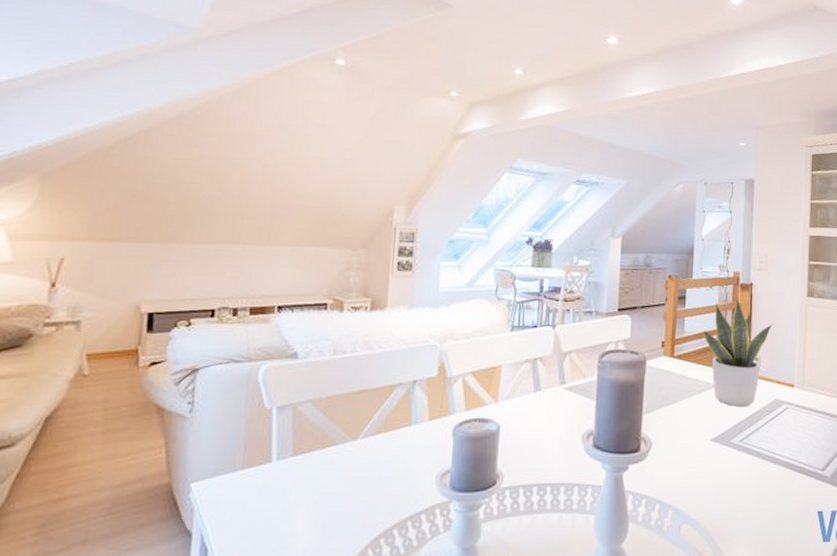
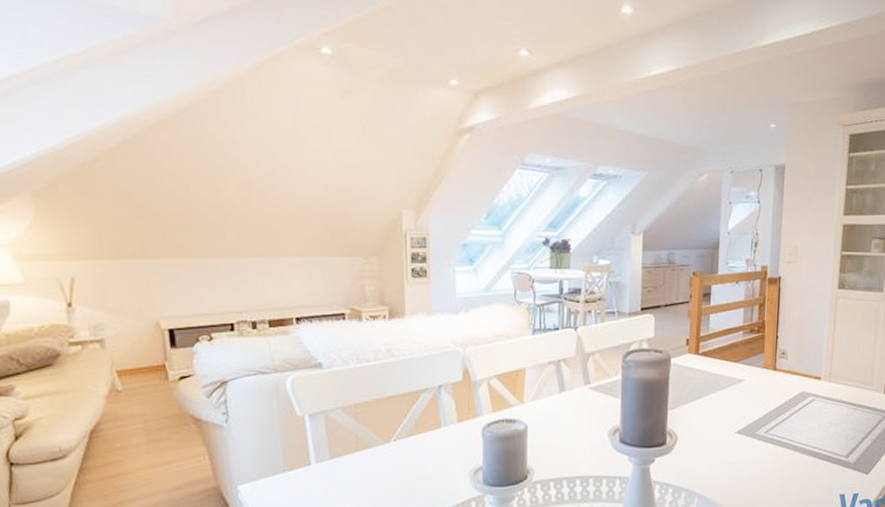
potted plant: present [704,298,773,406] -> none [729,292,802,400]

